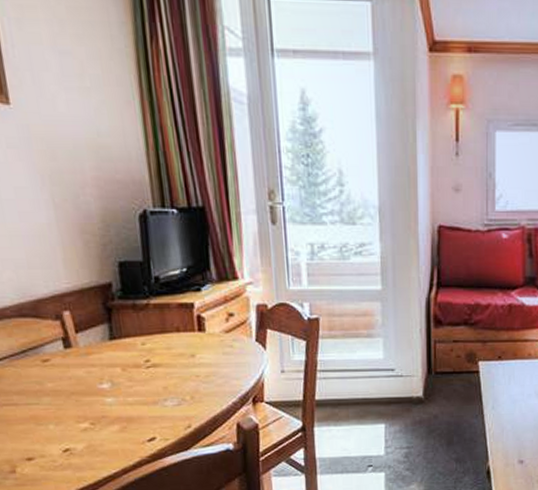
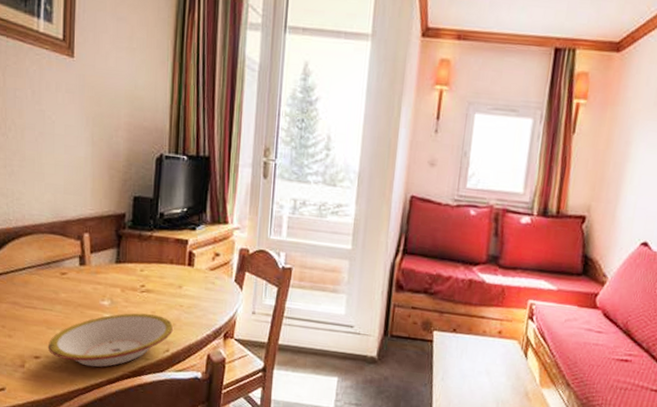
bowl: none [41,390,192,459] -> present [47,313,173,368]

